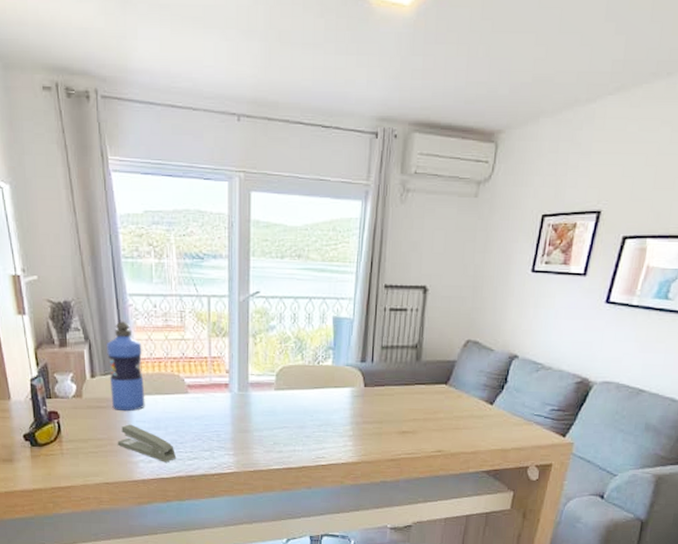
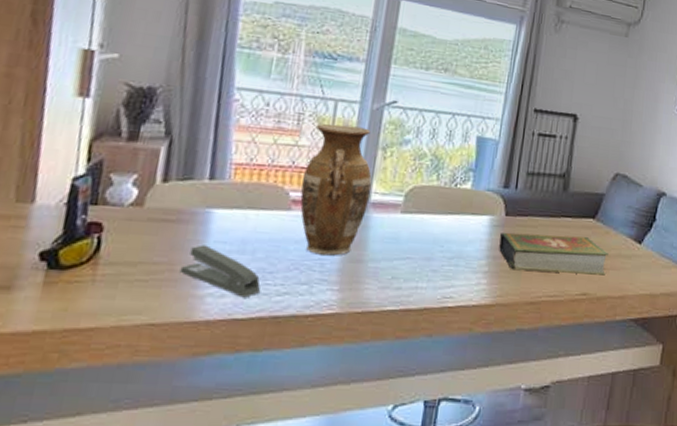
water bottle: present [107,321,145,412] -> none [184,117,242,228]
vase: none [192,318,248,428] -> present [300,124,372,256]
book: none [361,401,461,434] -> present [499,232,608,276]

